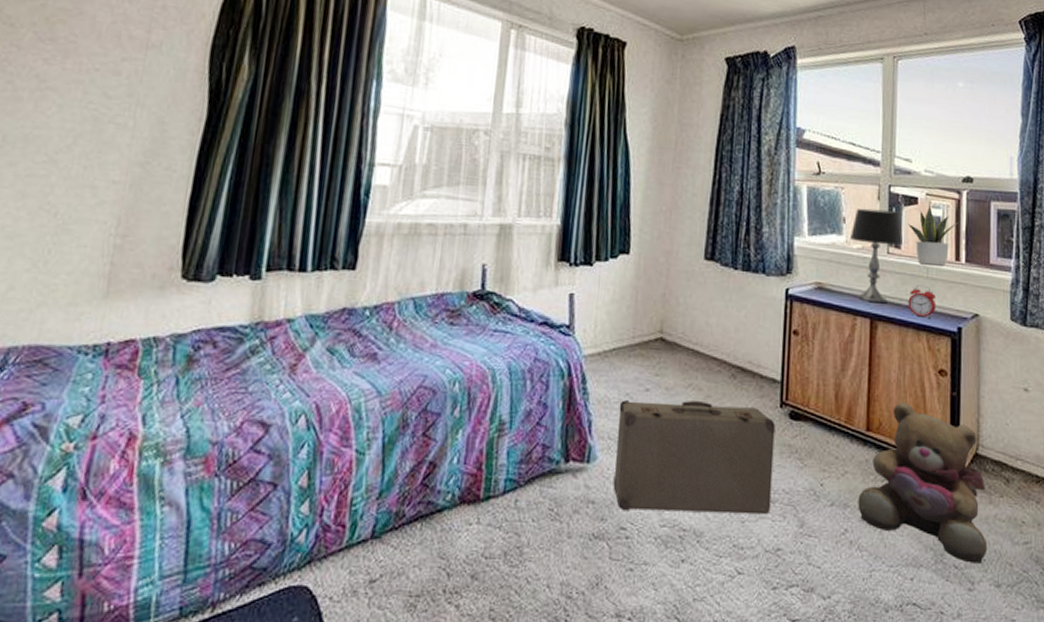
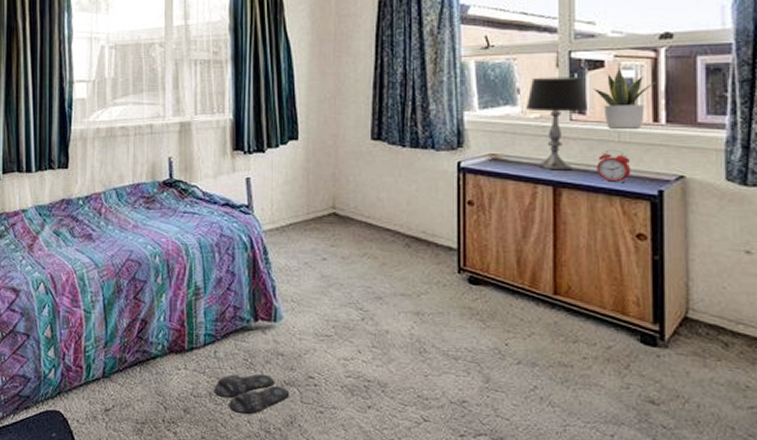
slippers: none [510,526,597,576] -> present [214,373,289,414]
suitcase: present [613,400,775,514] -> none [299,268,454,369]
teddy bear: present [858,401,988,564] -> none [547,266,703,425]

